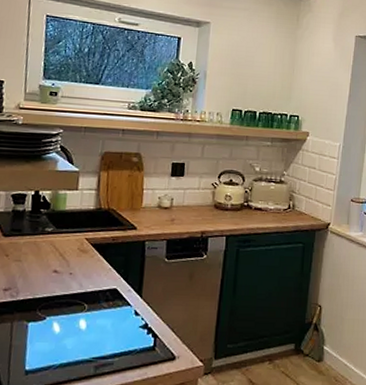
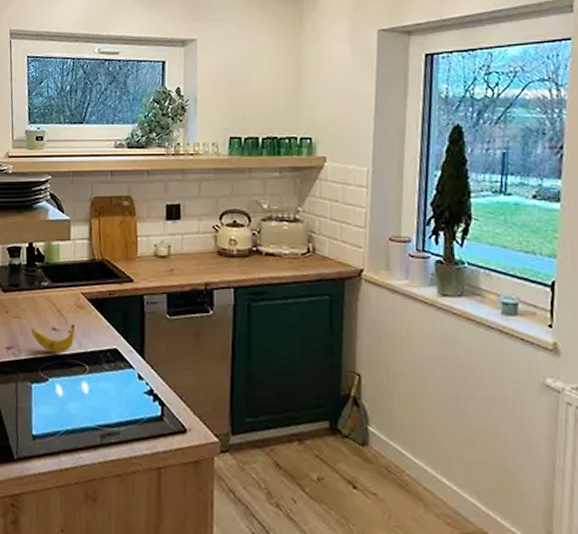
banana: none [31,266,77,294] -> present [31,324,75,354]

